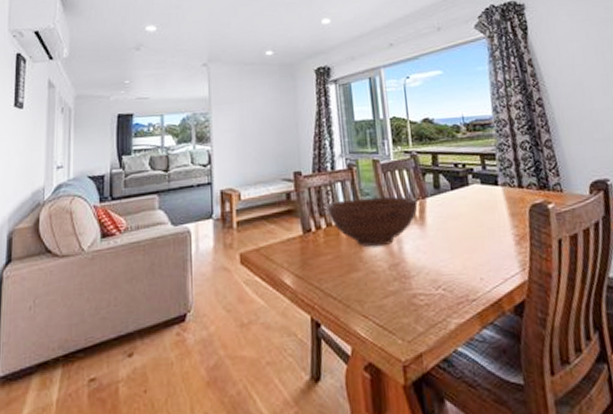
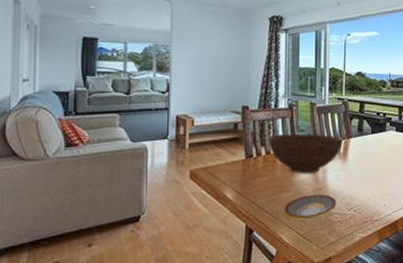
plate: none [355,271,420,306] -> present [284,194,337,220]

